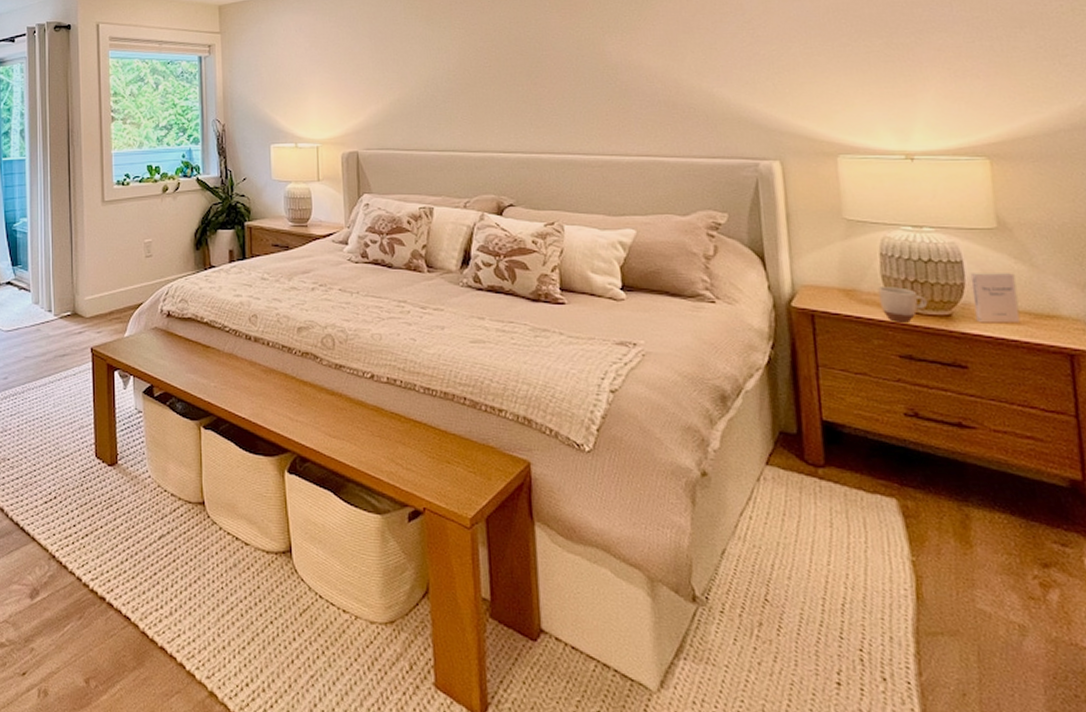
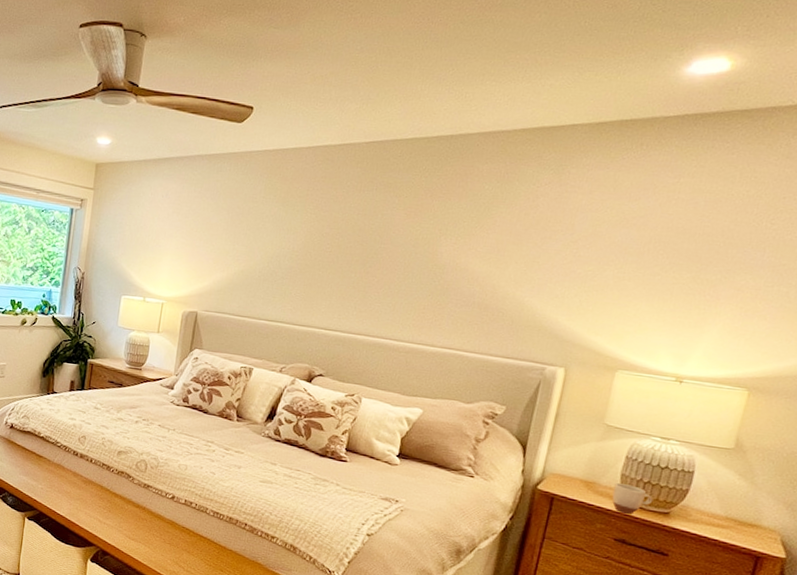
book: present [970,273,1021,324] -> none [688,482,734,527]

